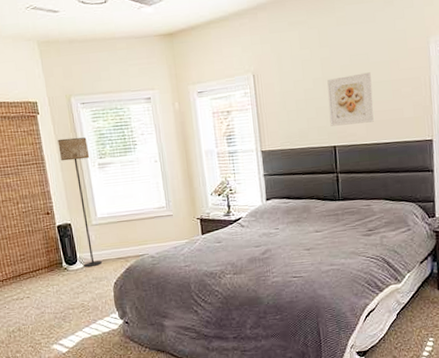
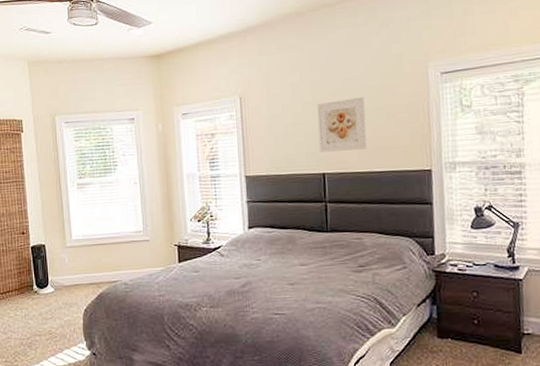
floor lamp: present [57,137,102,268] -> none [39,156,73,292]

